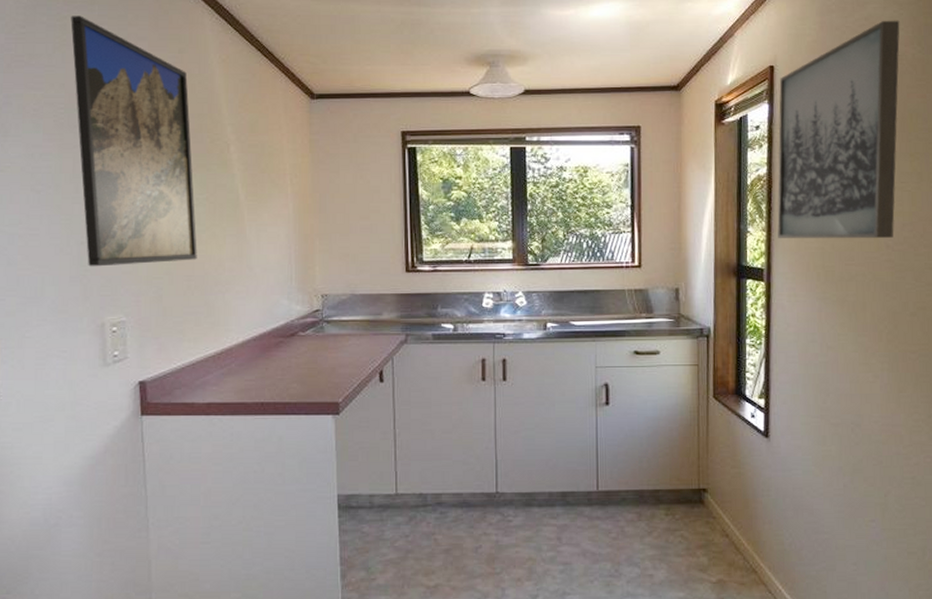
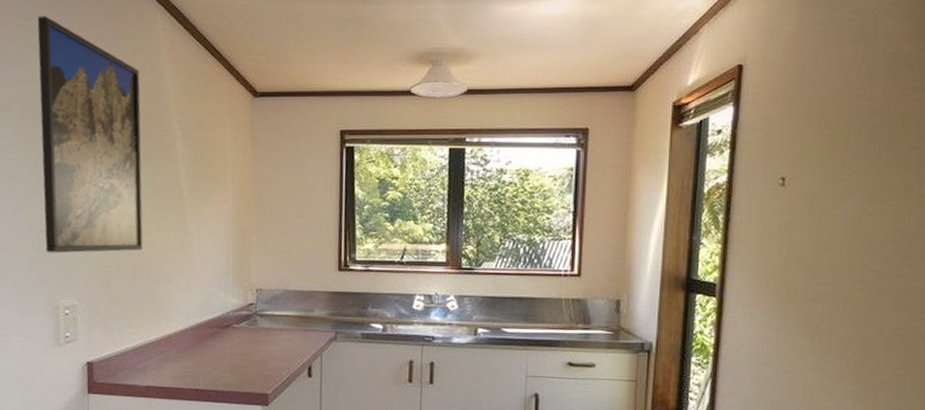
wall art: present [777,20,900,239] -> none [735,13,897,257]

